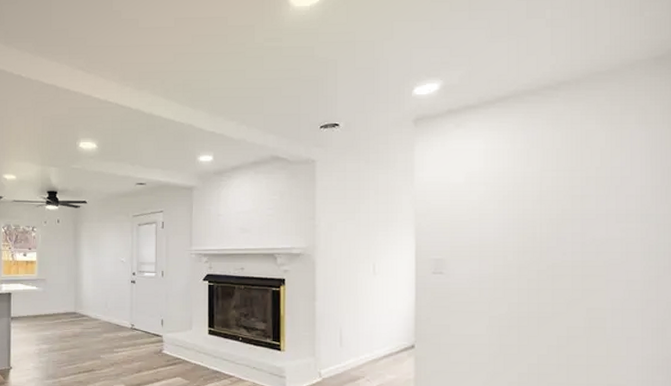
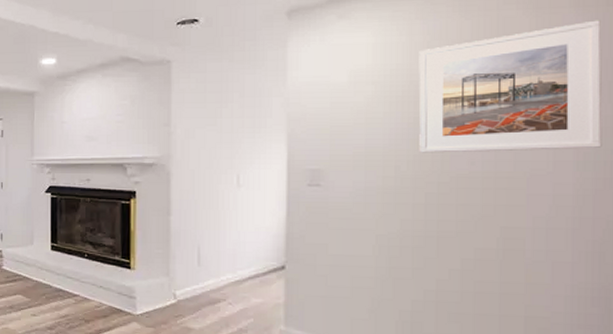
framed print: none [521,135,662,245] -> present [418,20,603,153]

